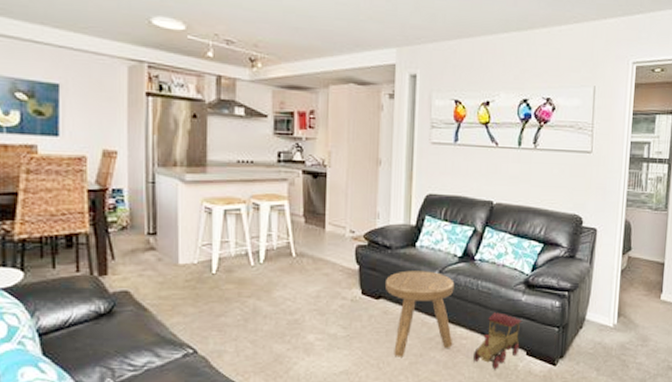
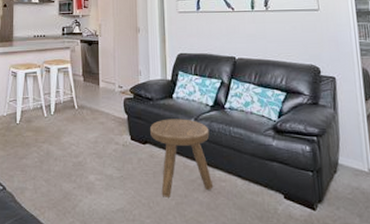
toy train: present [472,312,523,370] -> none [233,156,277,212]

